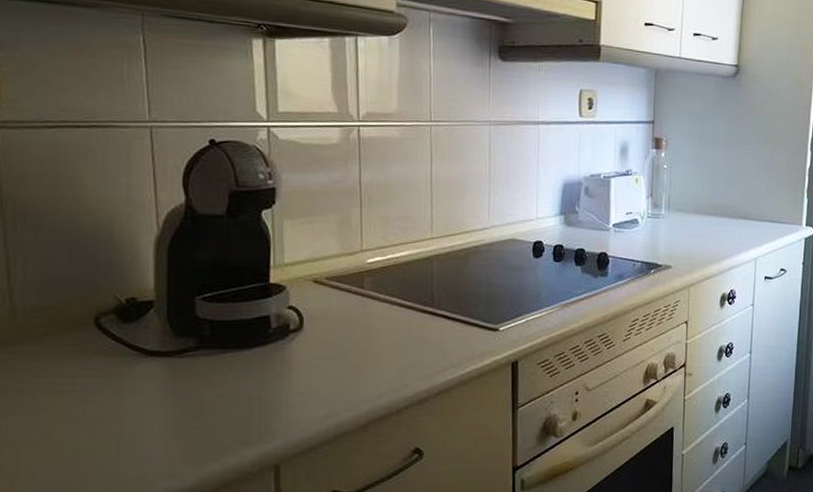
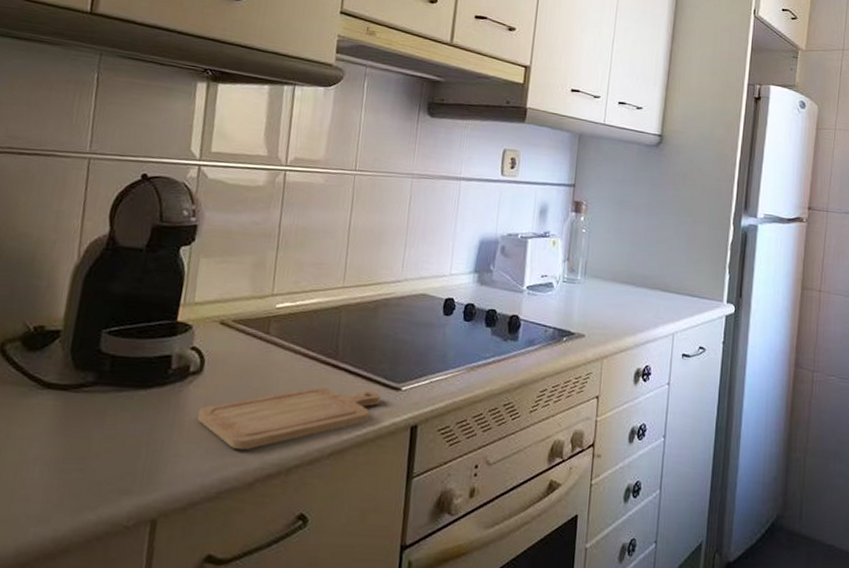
chopping board: none [304,333,480,397] -> present [197,387,381,450]

